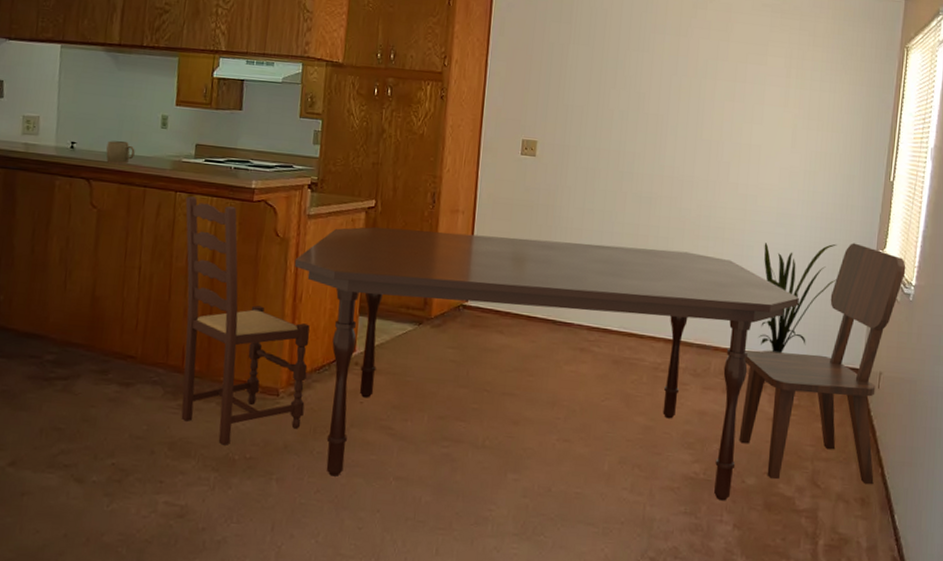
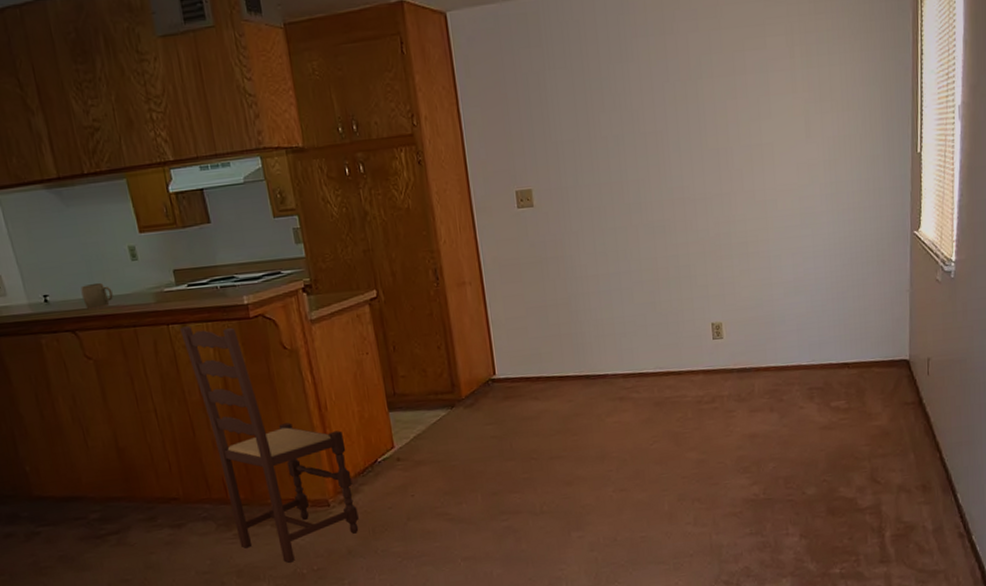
dining table: present [294,226,799,501] -> none [309,274,836,570]
dining chair: present [739,243,906,485] -> none [788,228,944,484]
house plant: present [759,243,837,383] -> none [791,235,872,393]

